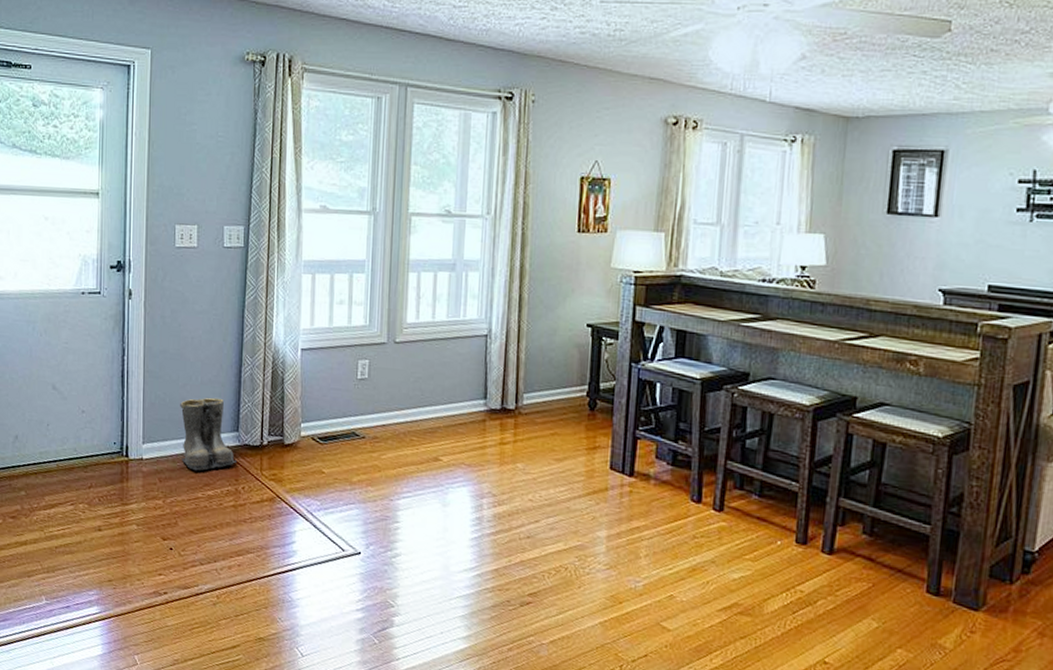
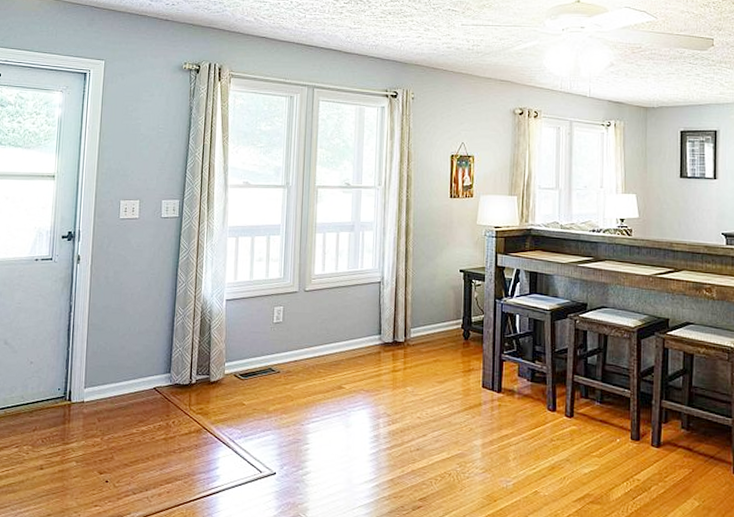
boots: present [180,397,236,471] -> none [119,344,168,410]

